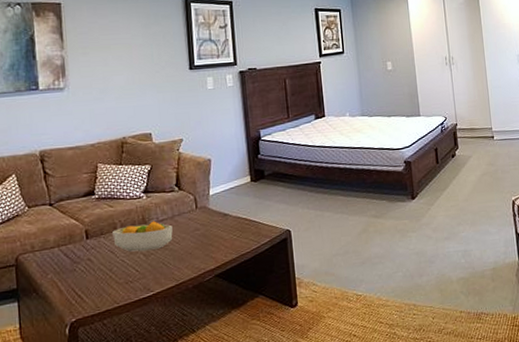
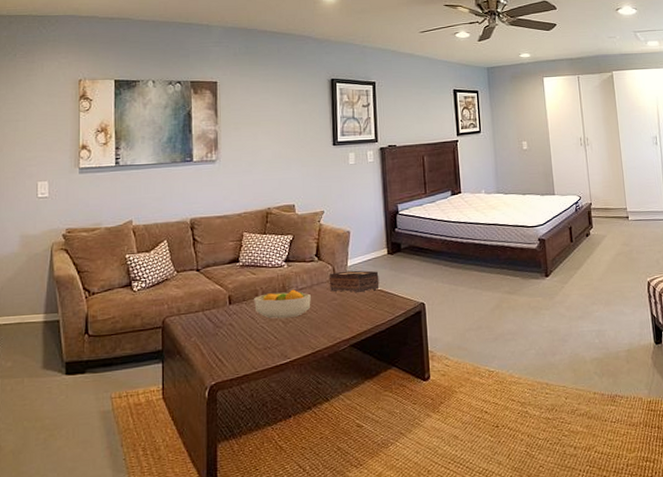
tissue box: none [190,199,244,223] -> present [329,270,380,293]

